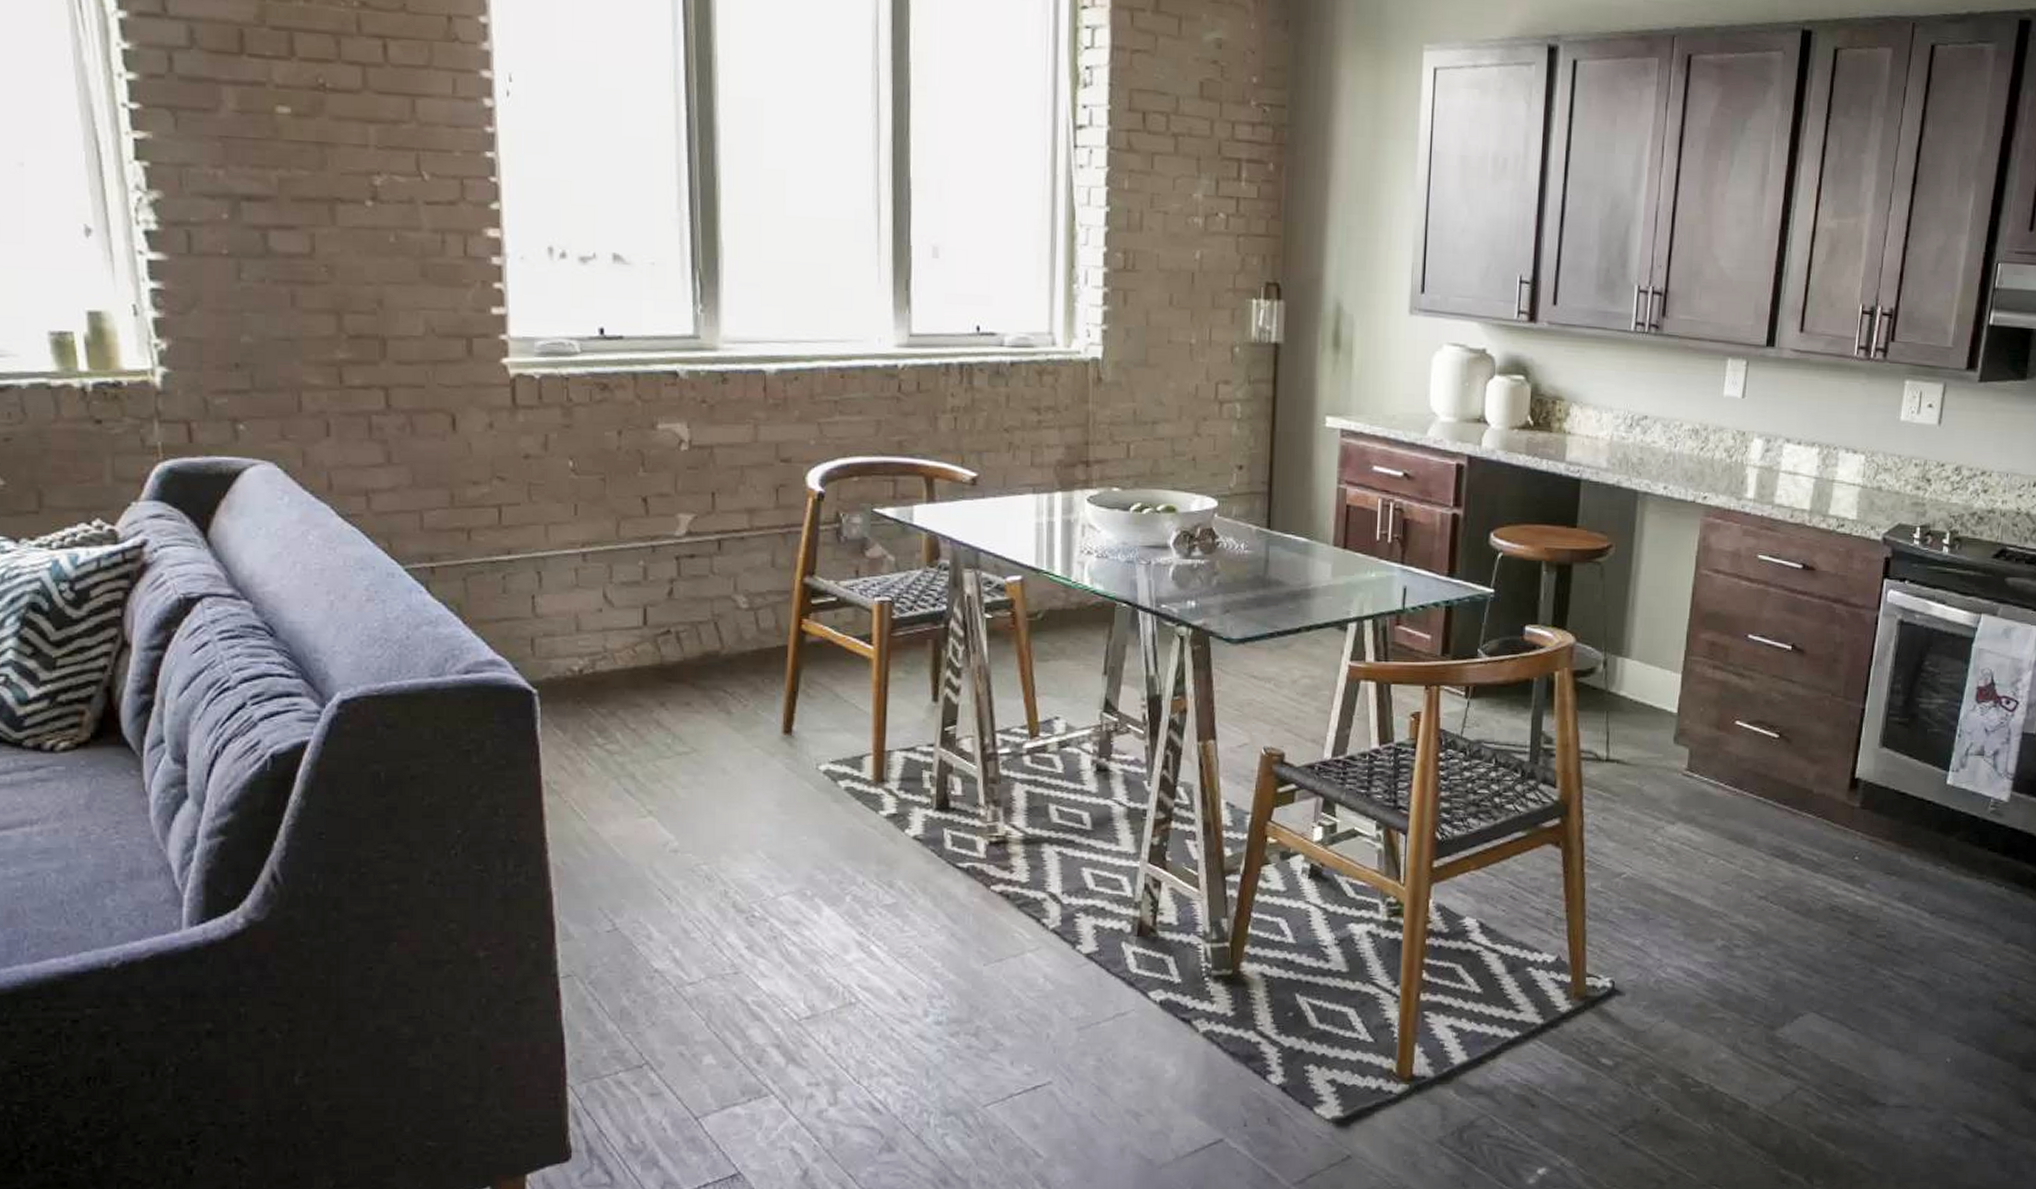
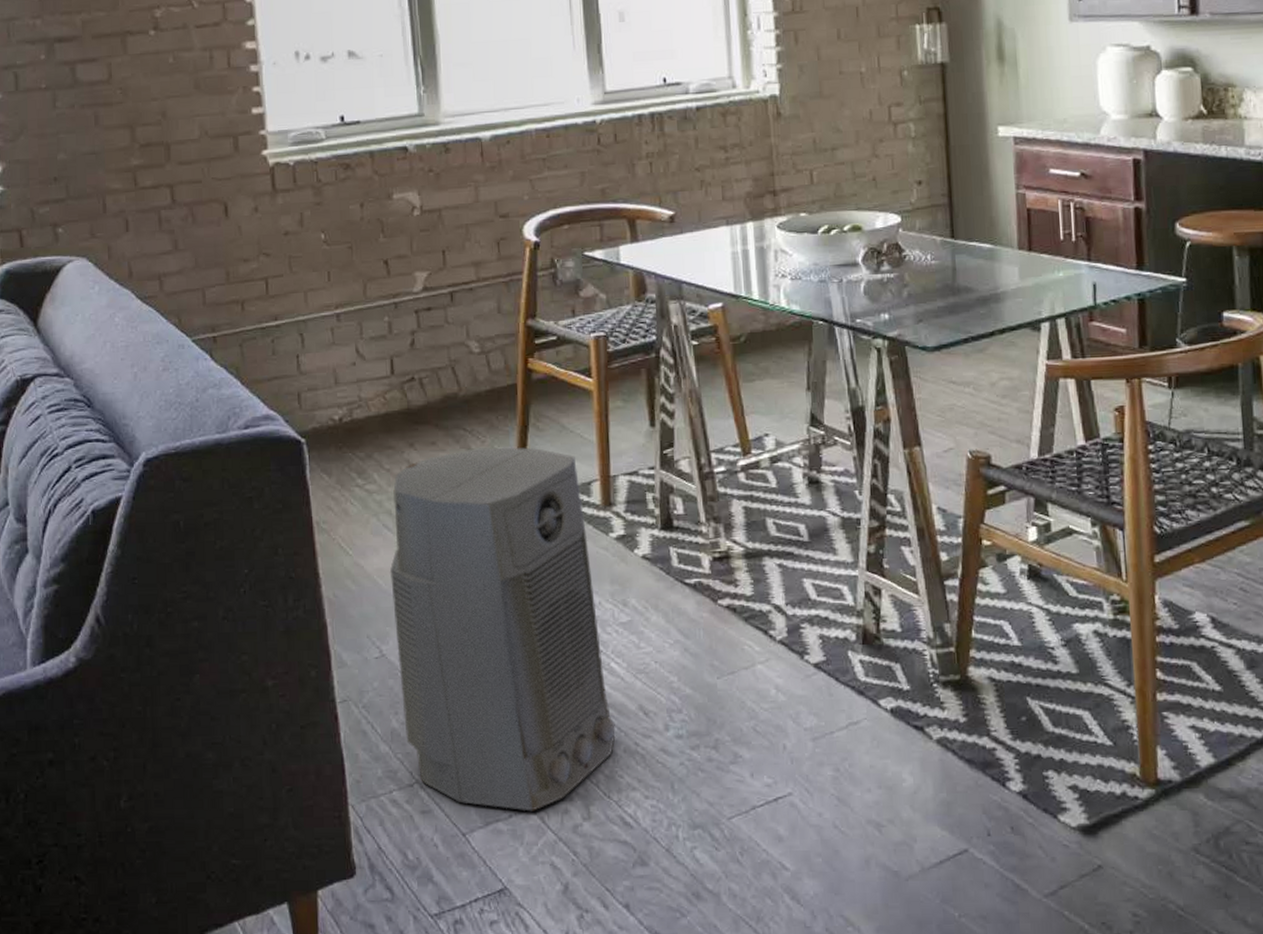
air purifier: none [628,712,871,1096] -> present [389,447,616,811]

